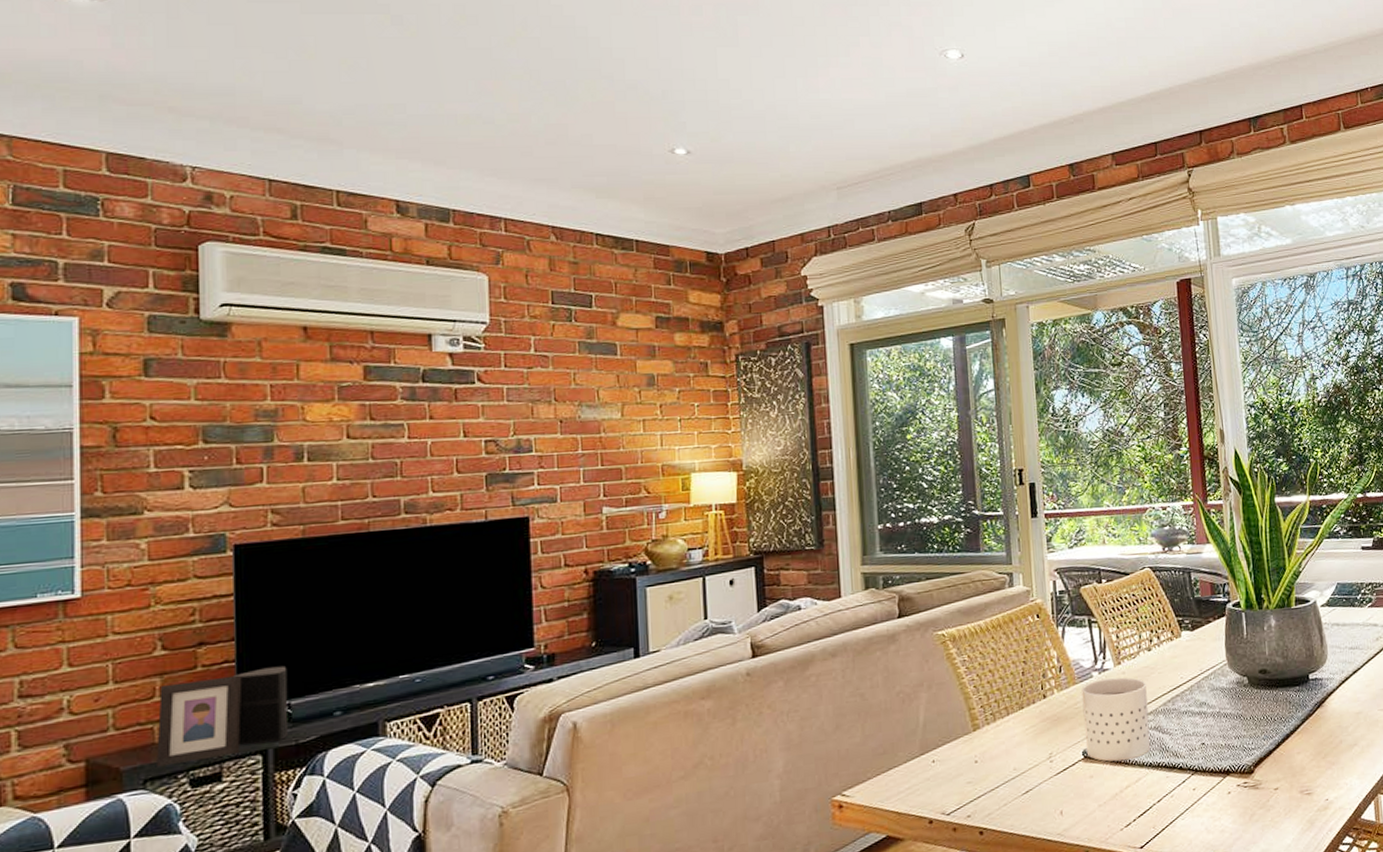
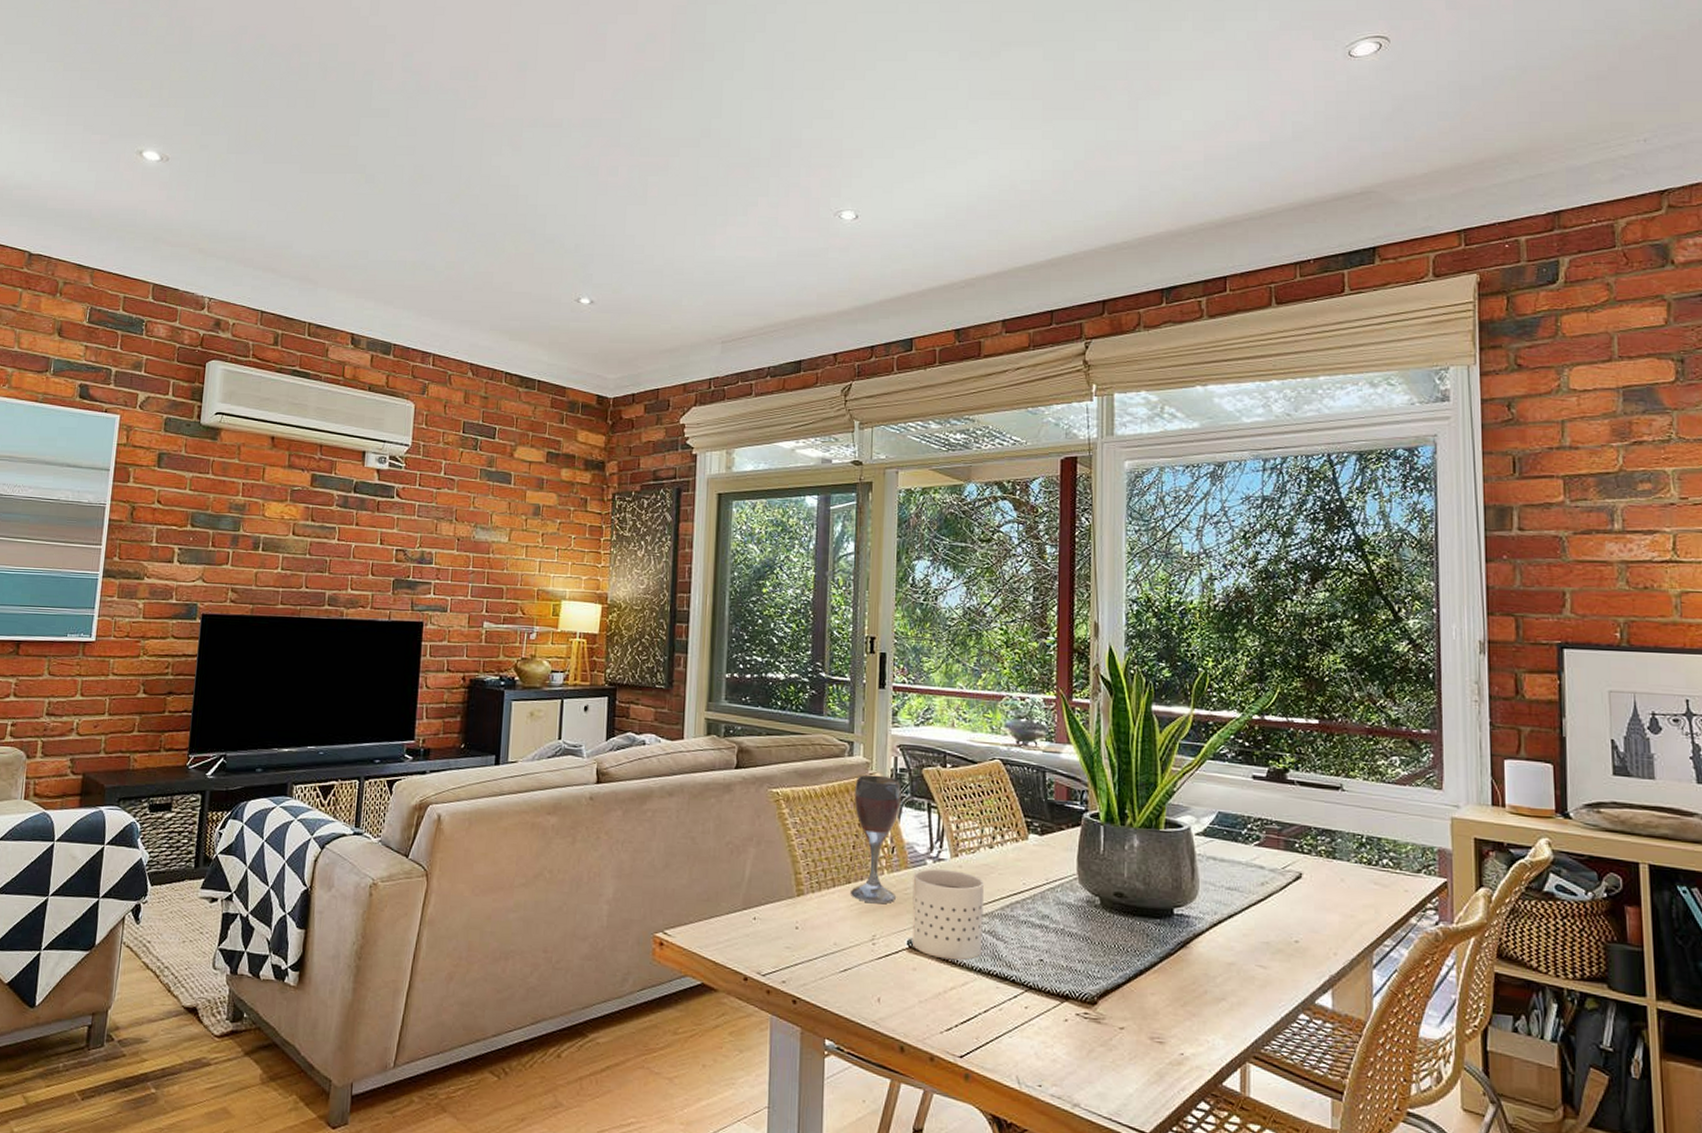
picture frame: present [156,675,242,767] -> none [129,722,195,791]
speaker: present [234,665,288,745] -> none [186,721,227,785]
cup: none [1018,600,1068,724] -> present [849,774,901,904]

